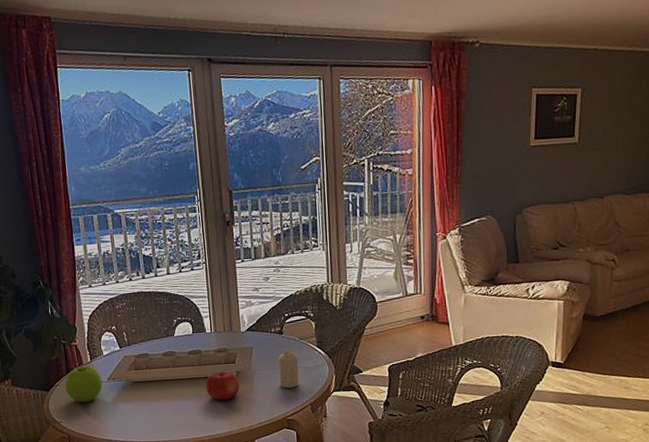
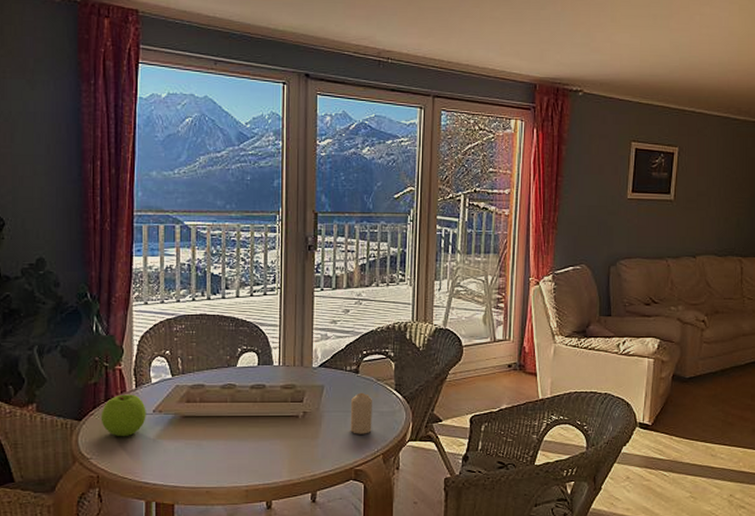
fruit: present [205,371,239,401] -> none [267,410,305,444]

